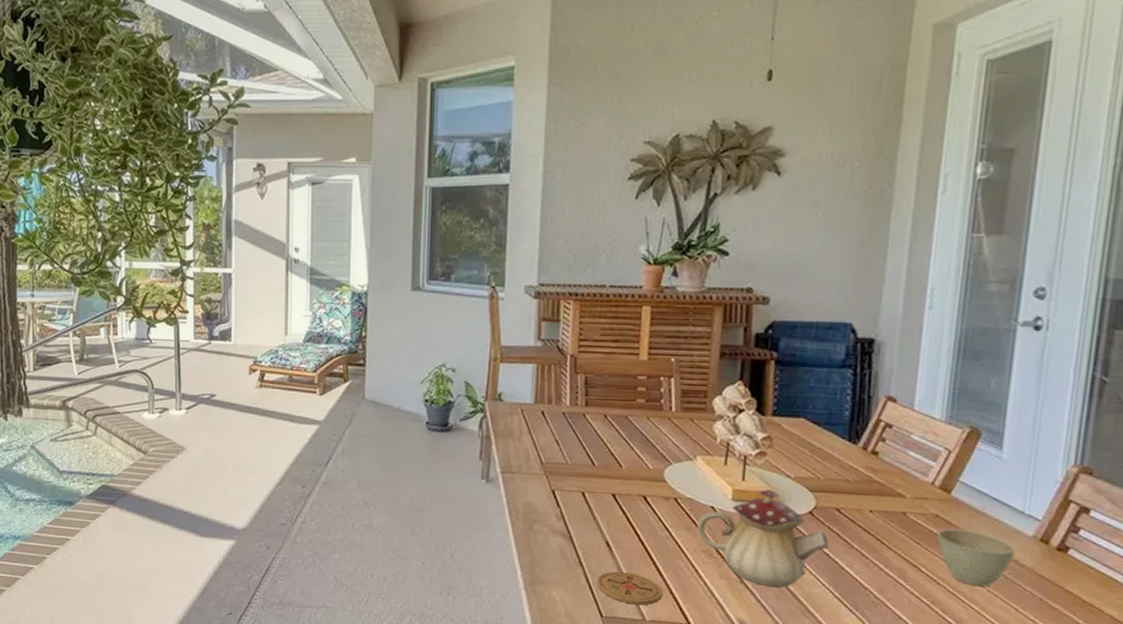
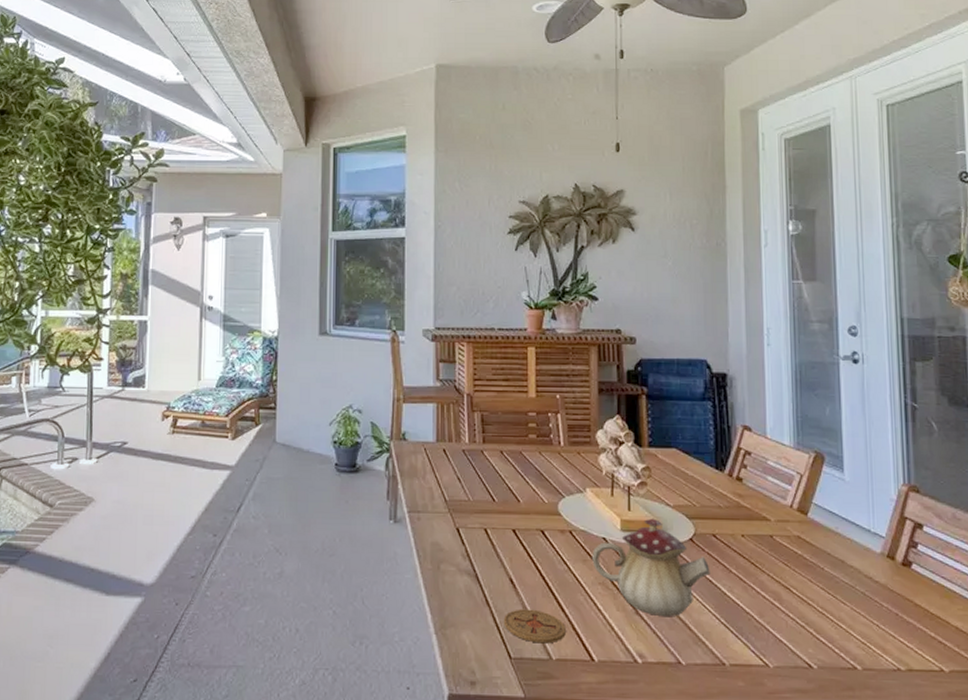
cup: present [937,528,1016,587] -> none [802,549,869,605]

